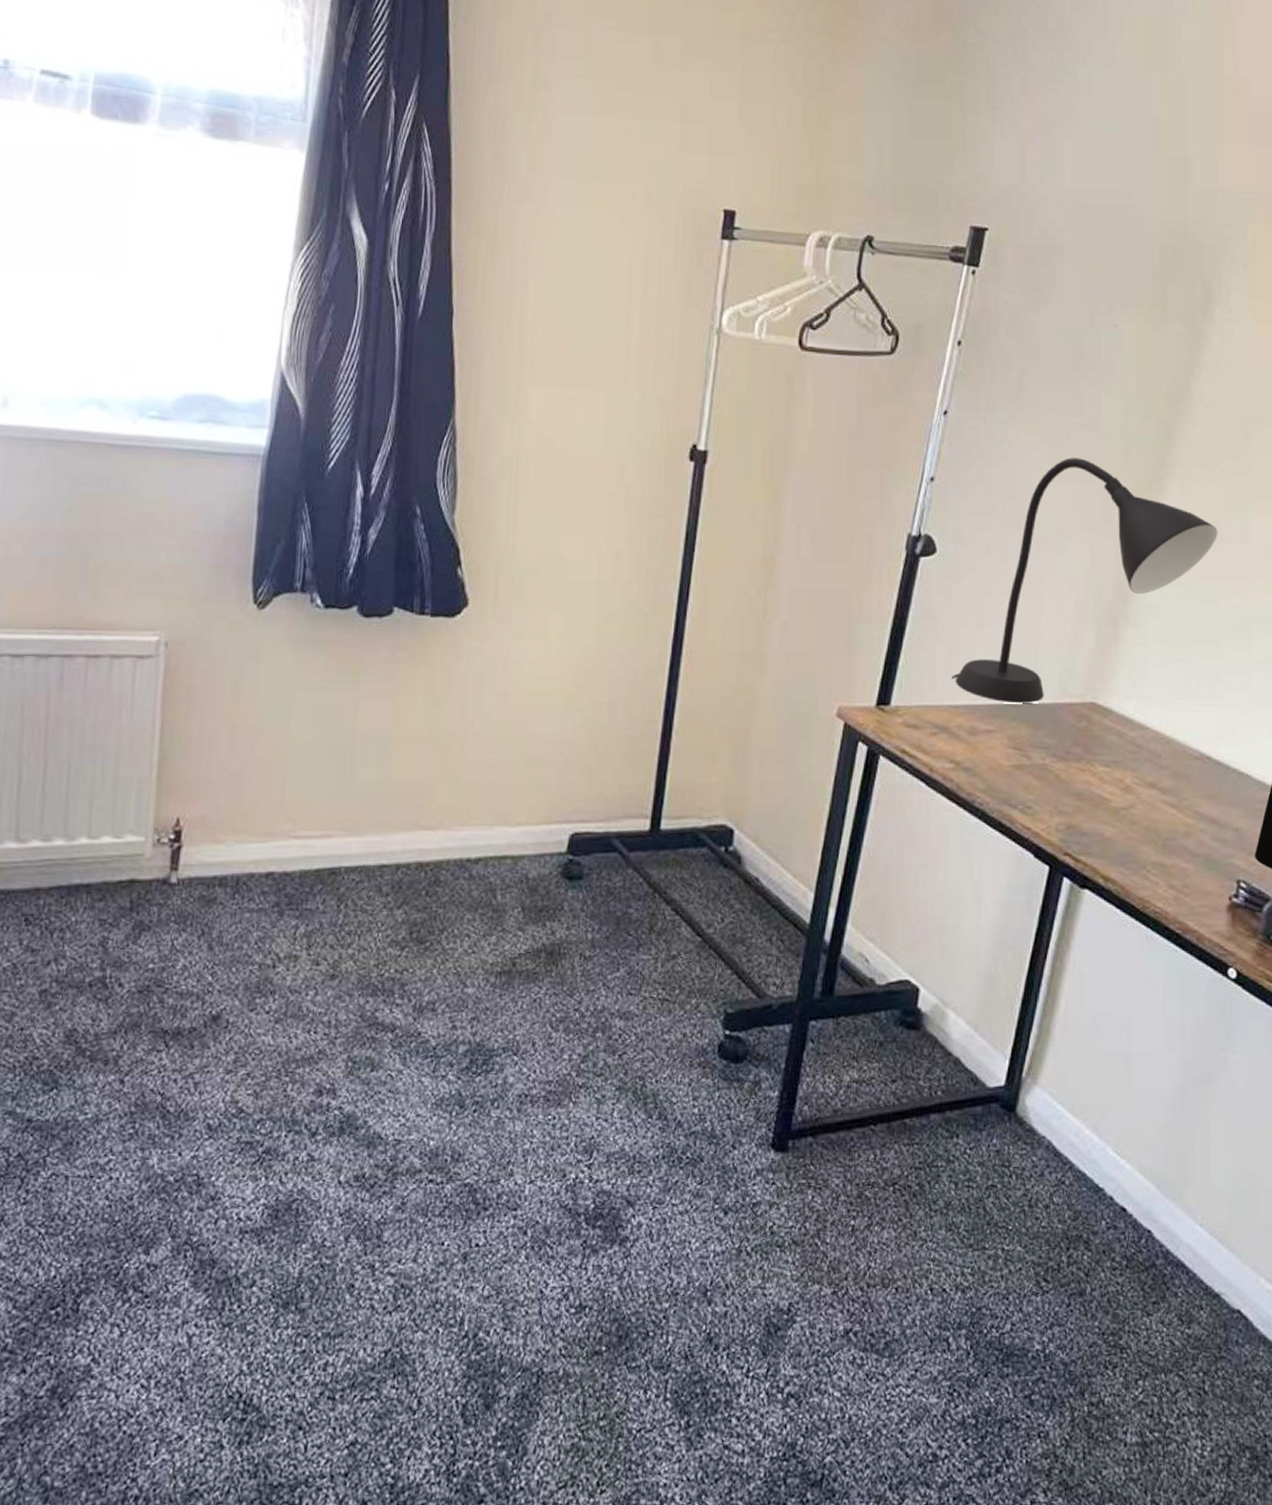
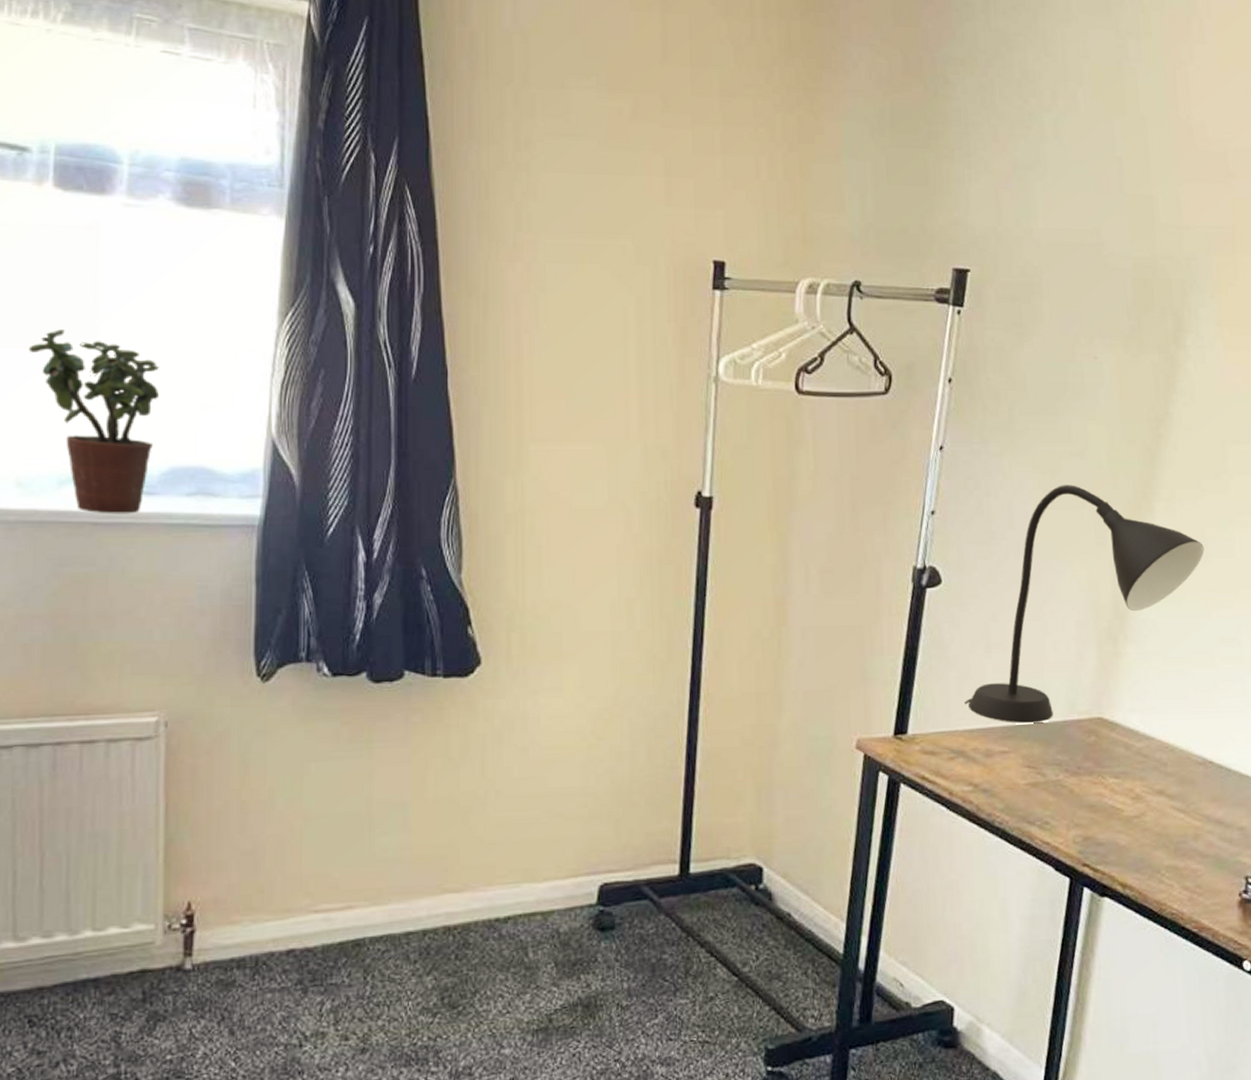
potted plant: none [59,254,179,438] -> present [28,329,160,514]

